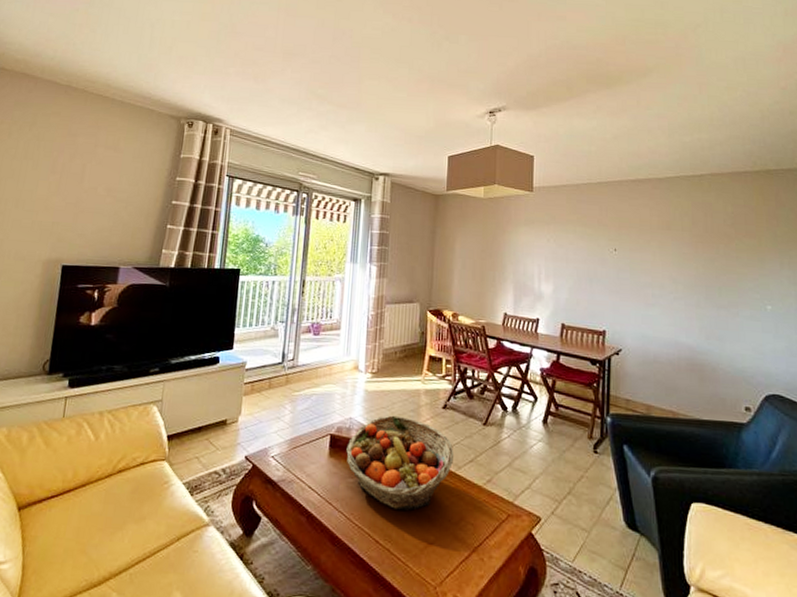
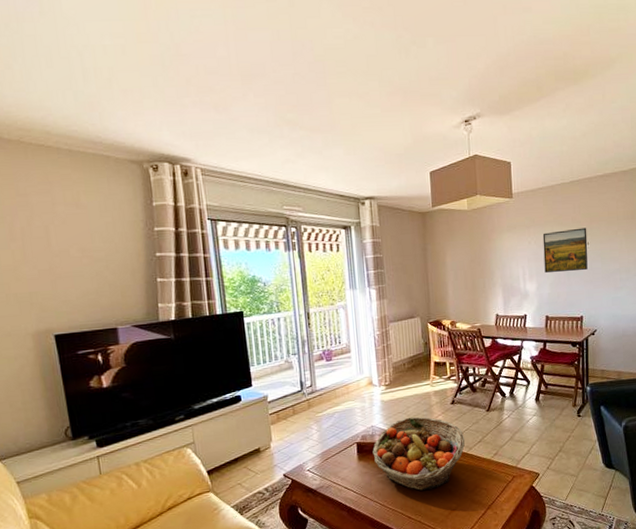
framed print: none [563,232,615,278] -> present [542,227,588,273]

